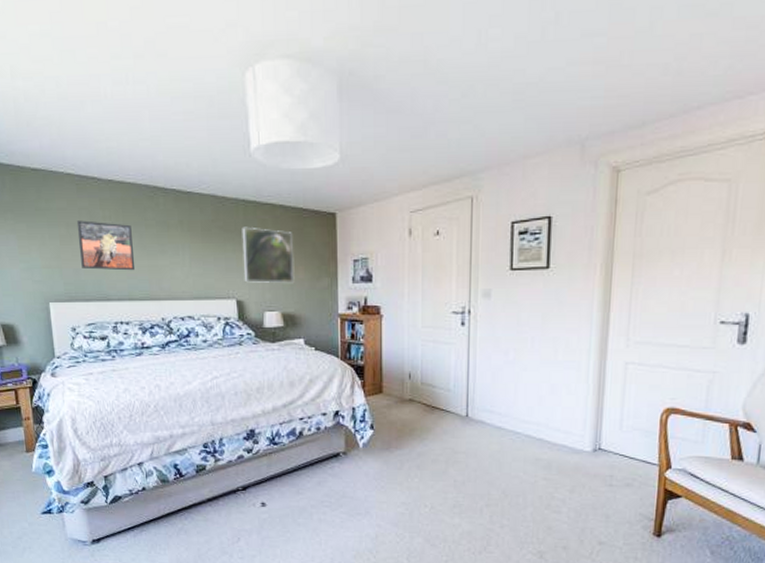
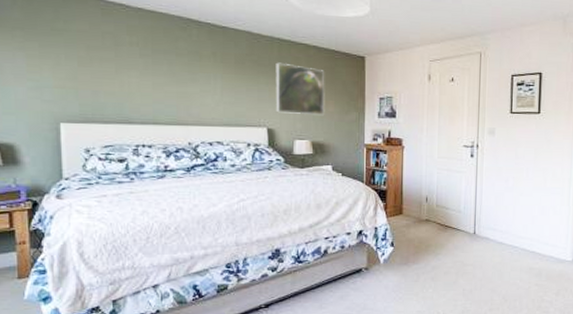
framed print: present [76,220,134,271] -> none [99,44,161,96]

